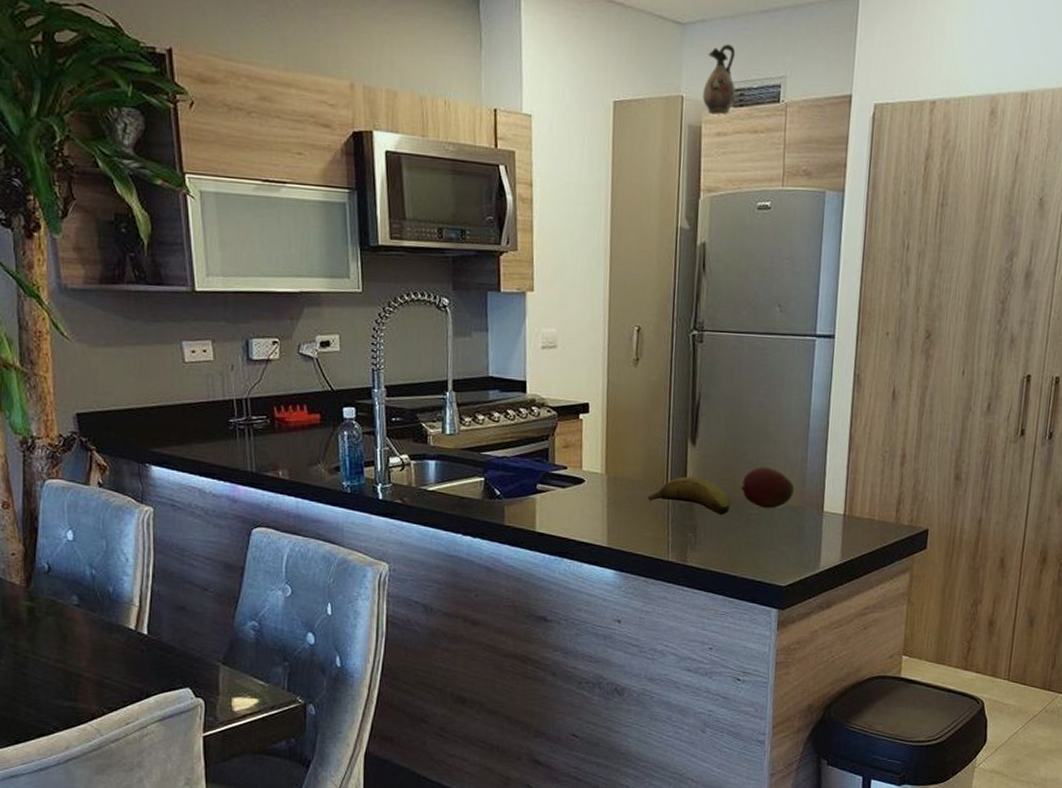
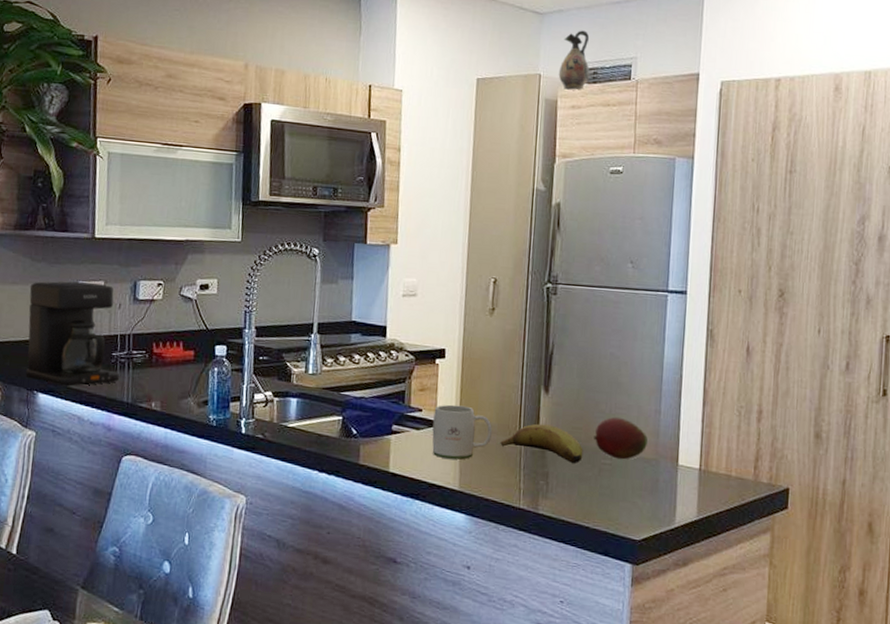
coffee maker: none [126,341,241,458] -> present [26,281,120,387]
mug: none [578,460,640,516] -> present [432,404,493,460]

